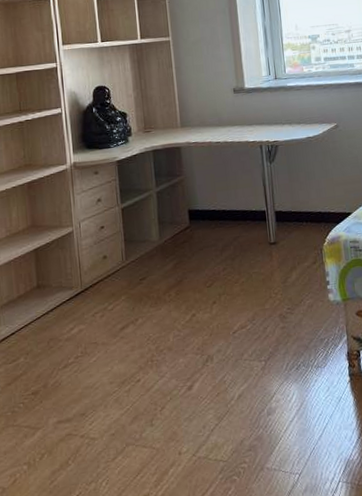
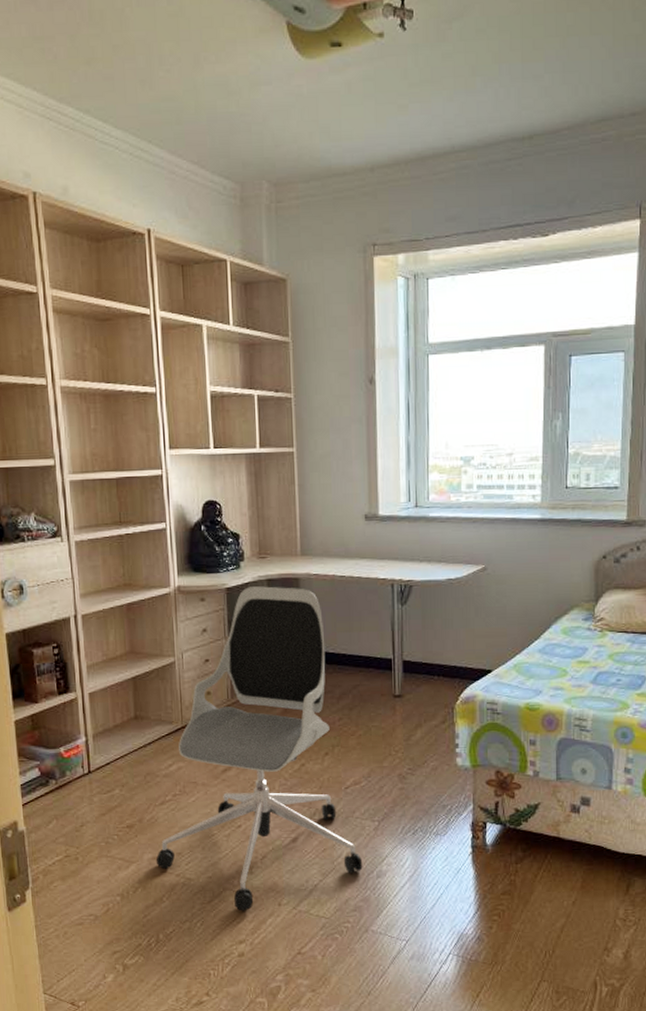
office chair: none [60,155,254,465] -> present [155,586,363,911]

